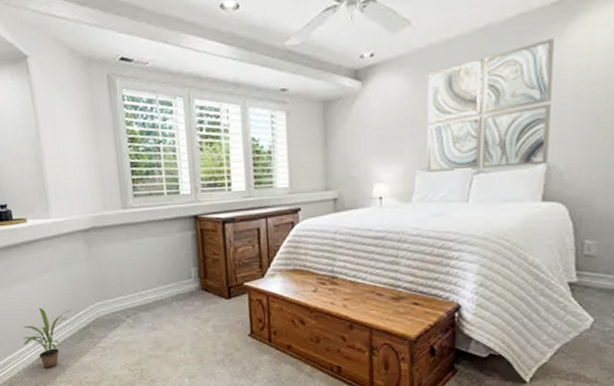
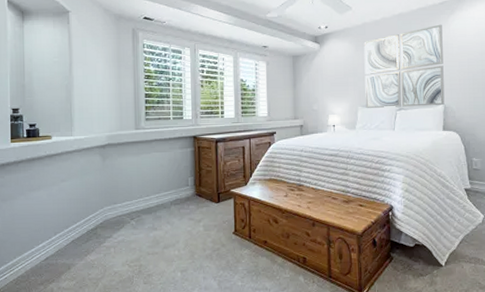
potted plant: present [22,308,73,369] -> none [33,212,84,268]

